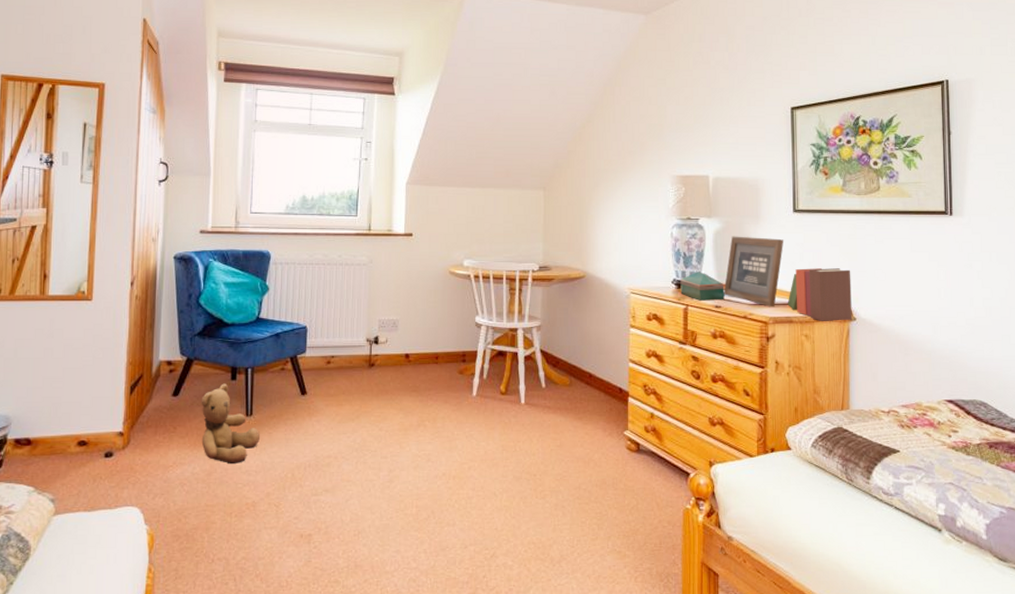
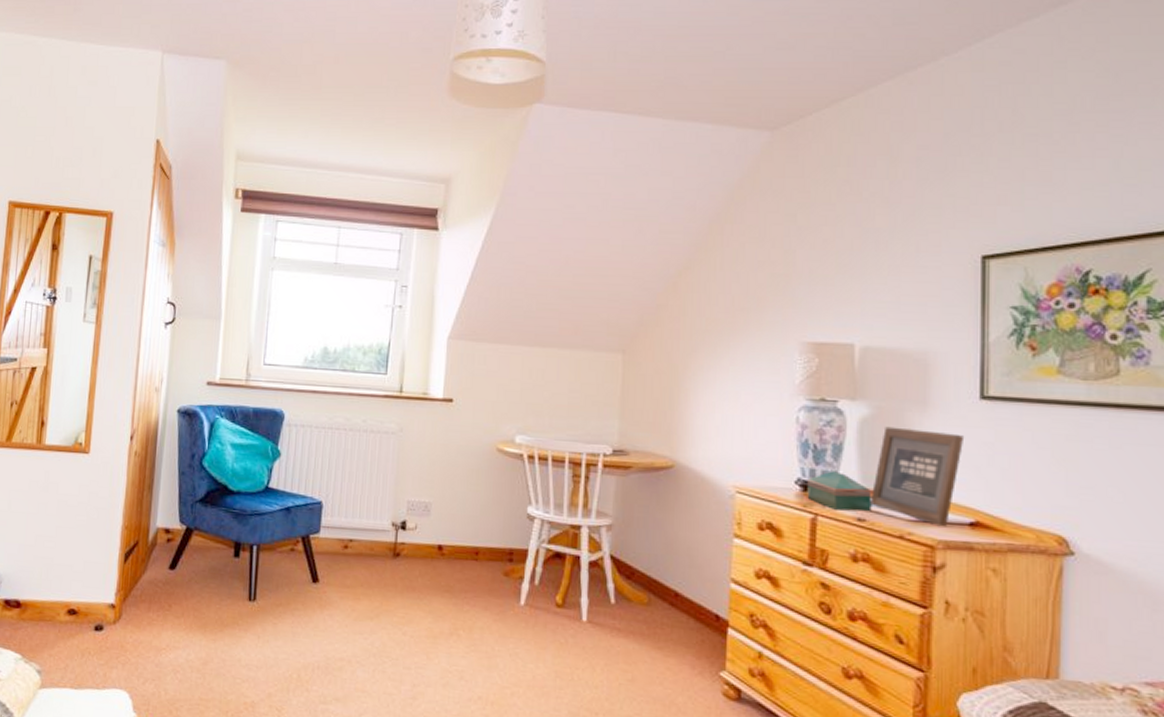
teddy bear: present [201,383,261,463] -> none [198,560,264,655]
books: present [787,268,852,321] -> none [966,476,1069,555]

